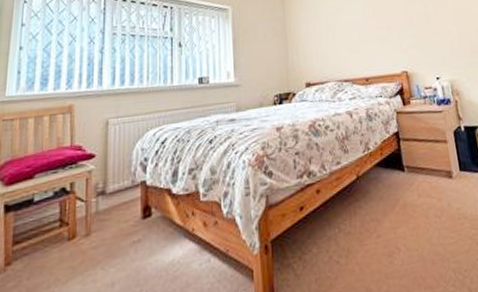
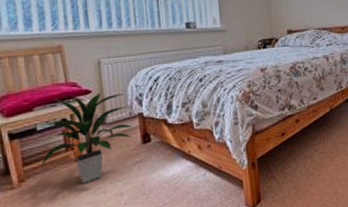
indoor plant: none [31,157,133,269] -> present [41,92,132,184]

